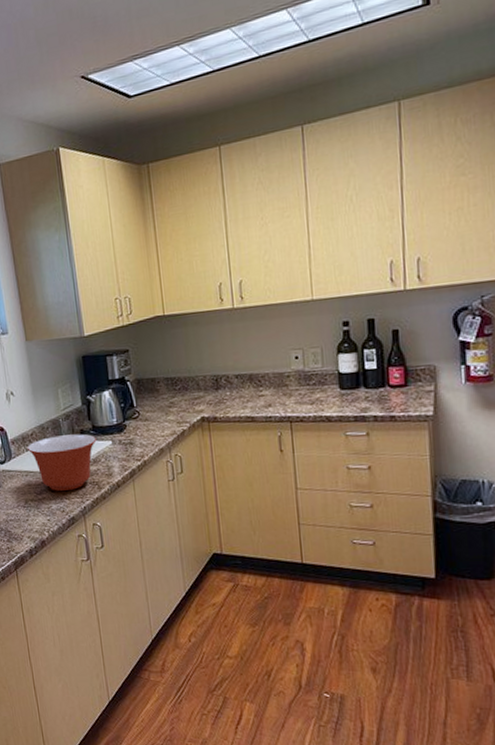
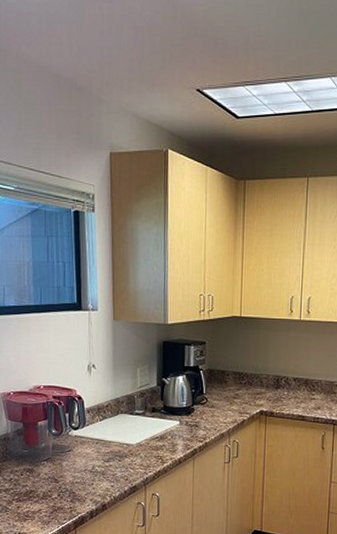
mixing bowl: present [26,434,97,491] -> none [101,410,166,461]

